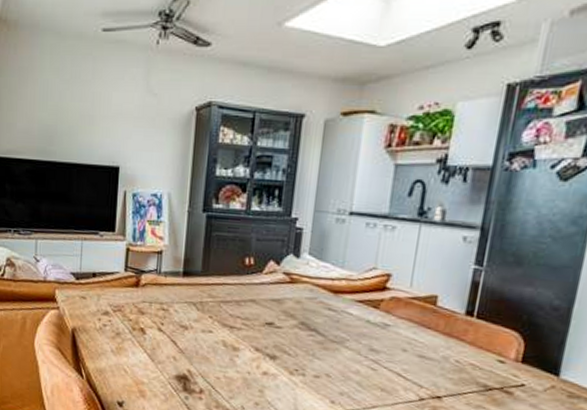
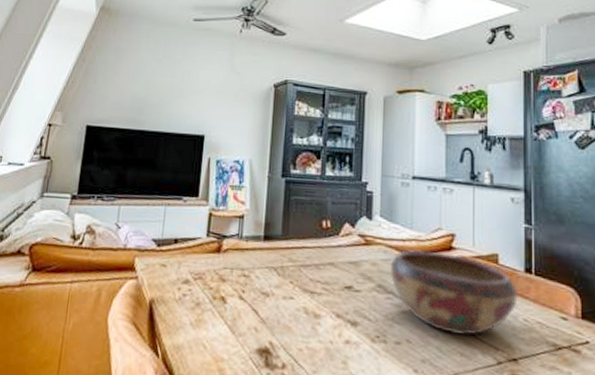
decorative bowl: none [315,289,454,374] -> present [391,250,518,336]

